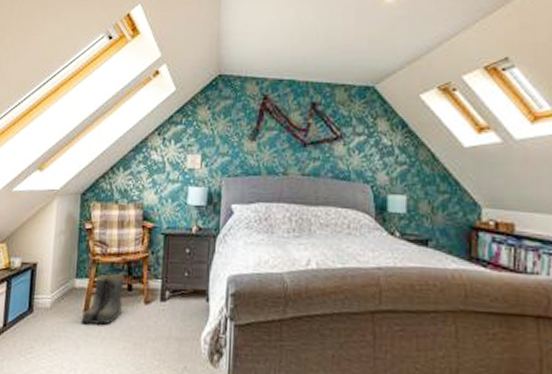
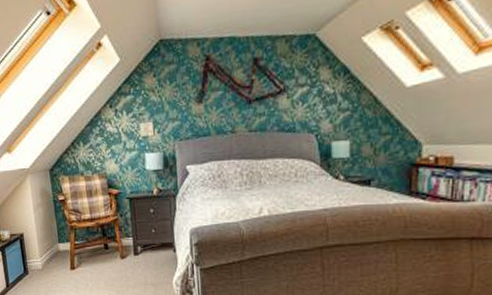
boots: present [81,274,125,325] -> none [69,237,103,280]

